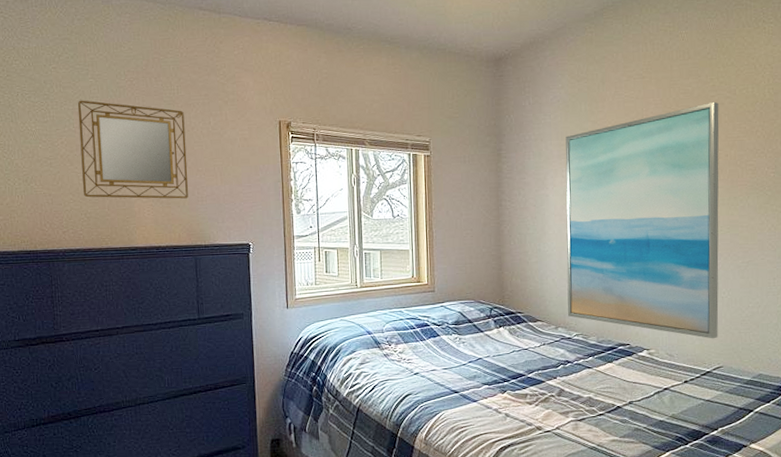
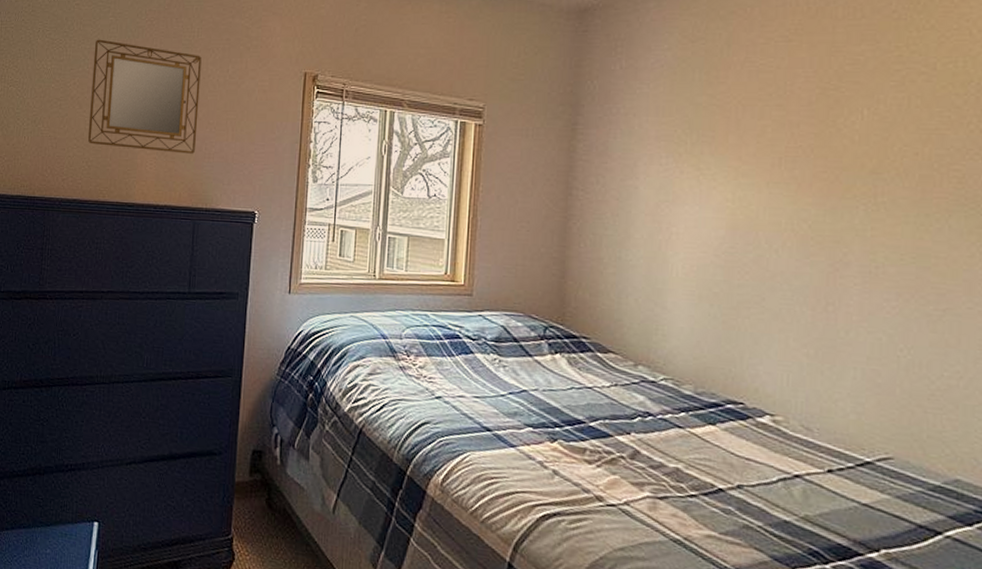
wall art: present [565,101,719,339] -> none [654,77,907,416]

